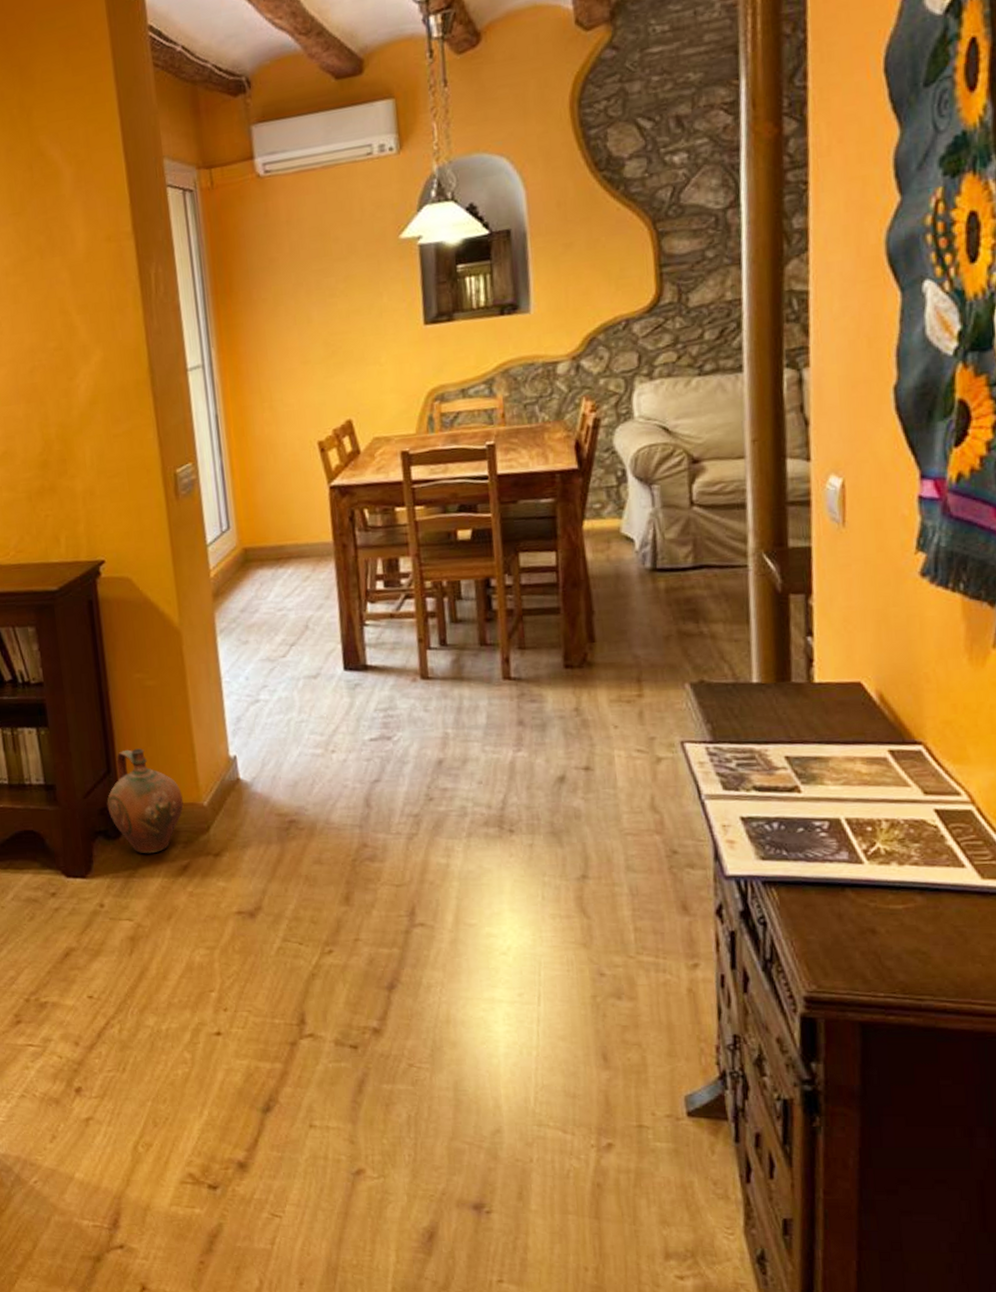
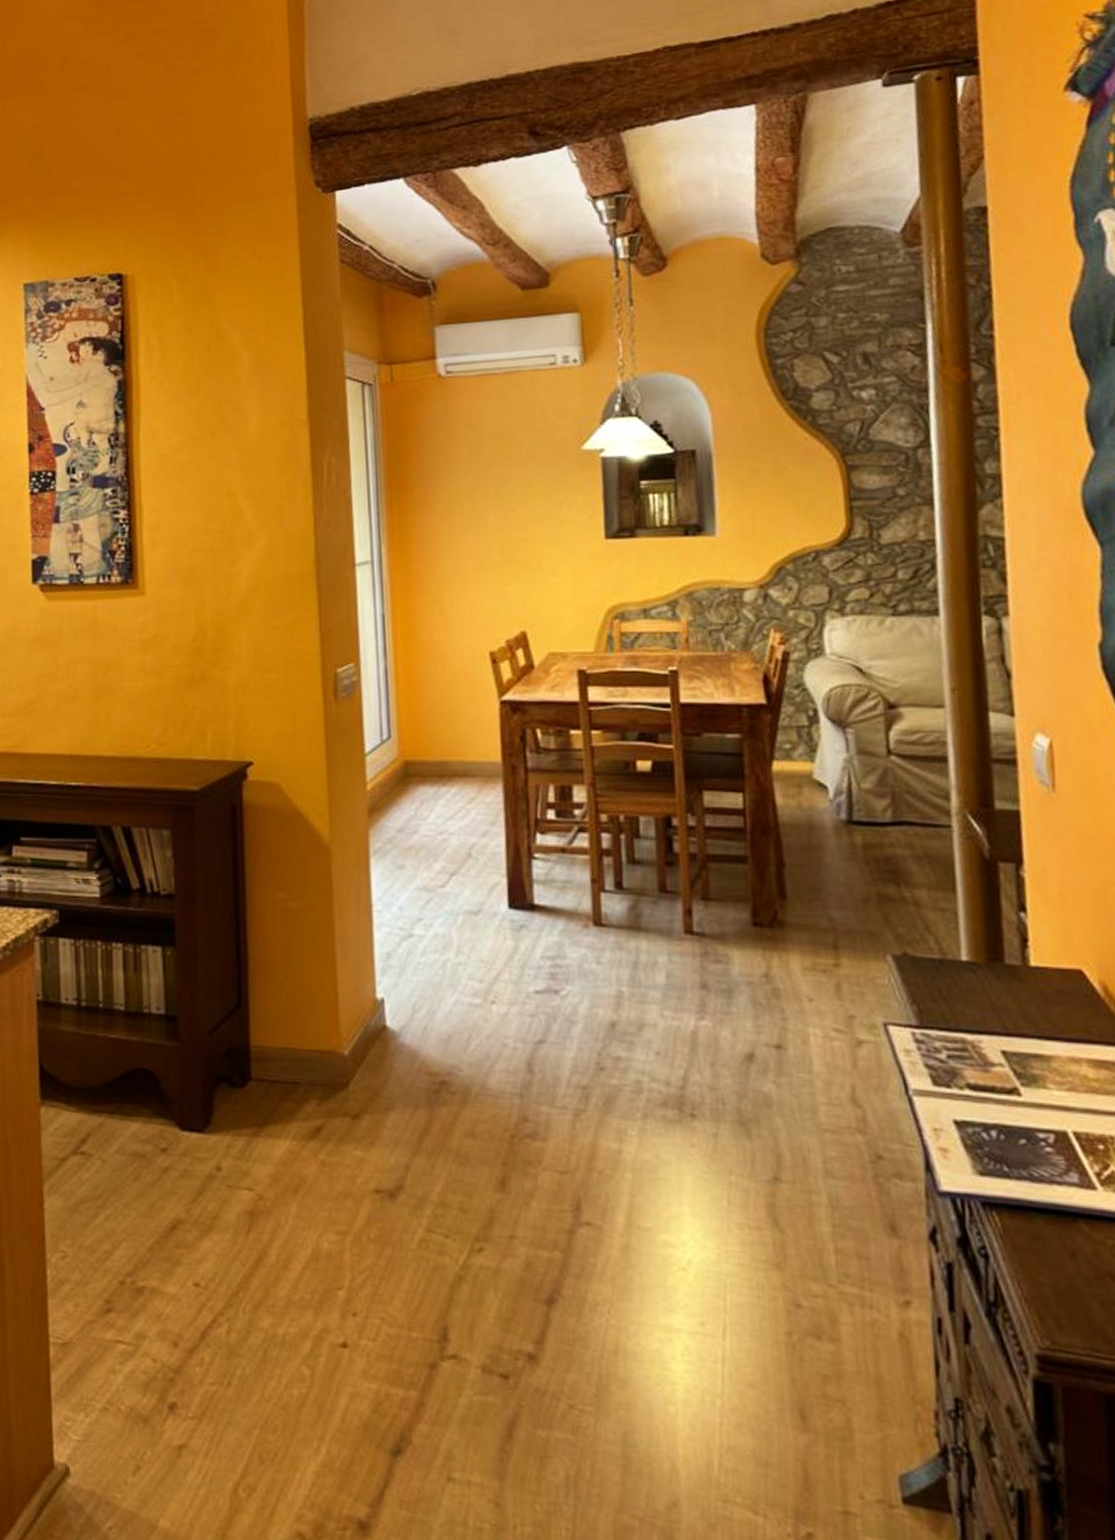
ceramic jug: present [106,748,184,854] -> none [234,980,321,1109]

